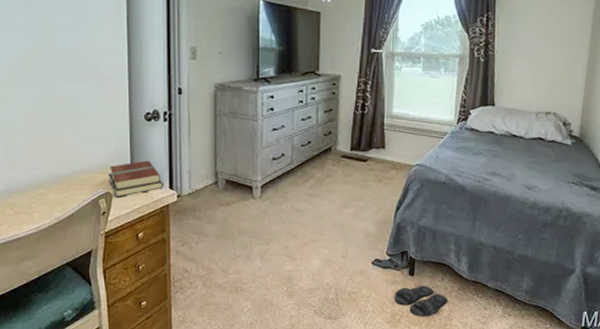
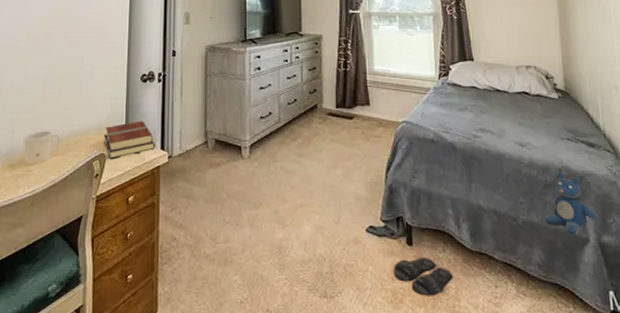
mug: none [21,168,64,202] -> present [23,130,63,164]
stuffed animal: none [537,213,587,267] -> present [544,172,598,235]

